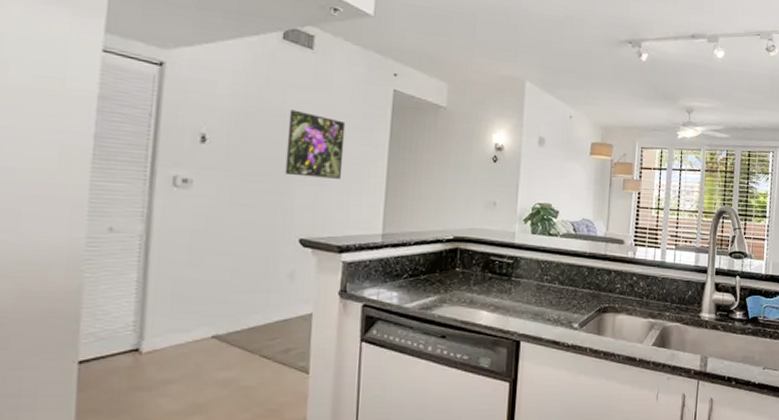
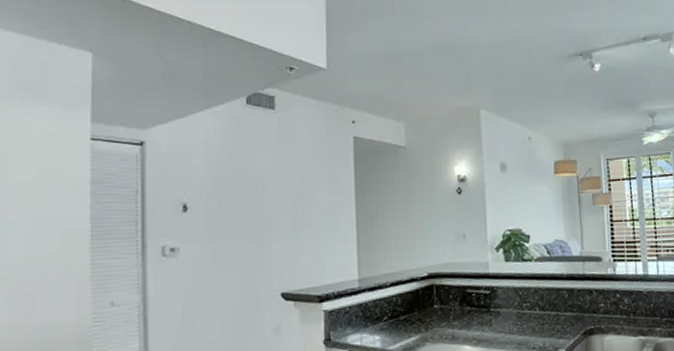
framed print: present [285,109,346,179] -> none [259,169,314,233]

